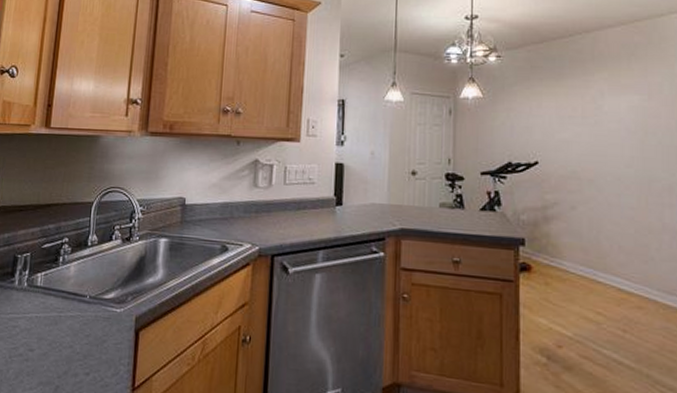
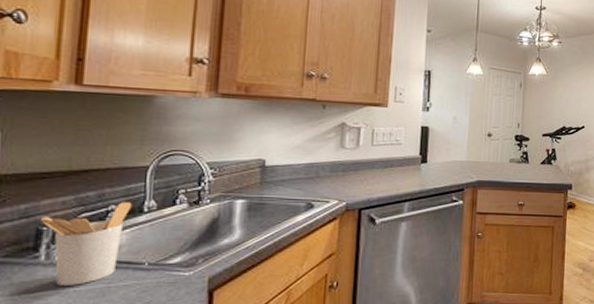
utensil holder: none [17,235,80,312] -> present [41,201,133,286]

